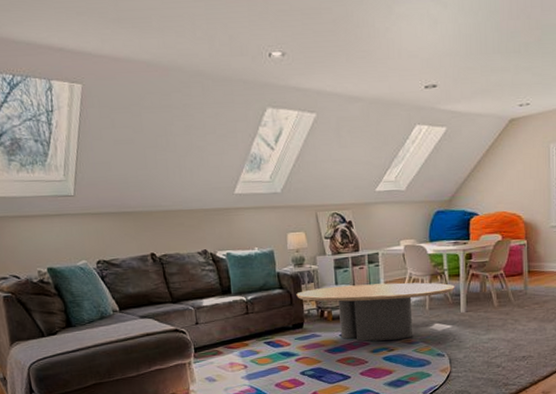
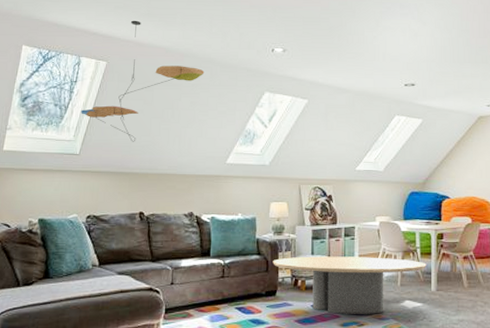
ceiling mobile: none [65,28,195,178] -> present [81,20,205,142]

